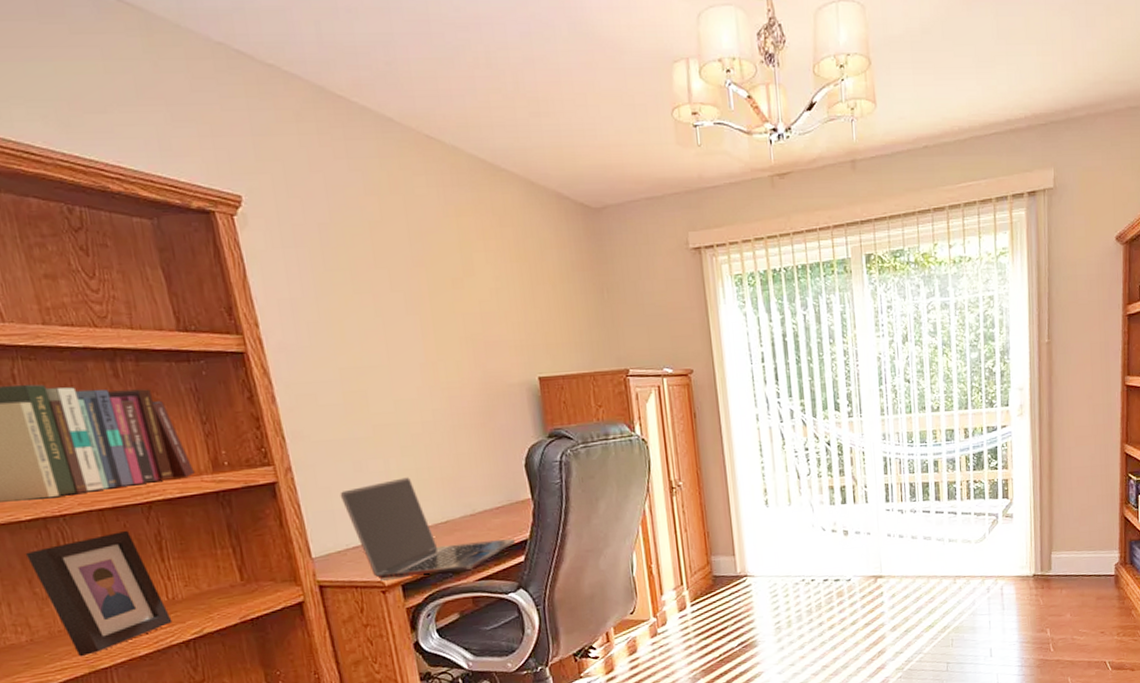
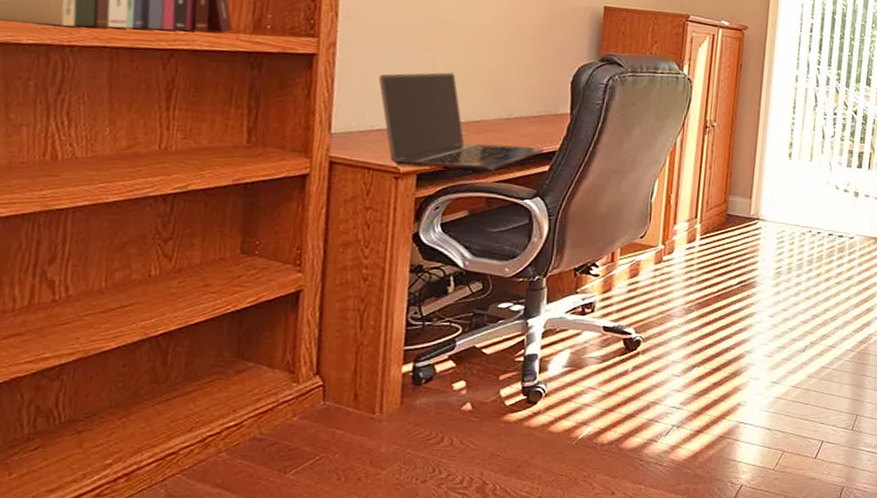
picture frame: present [25,530,173,657] -> none [12,72,157,194]

